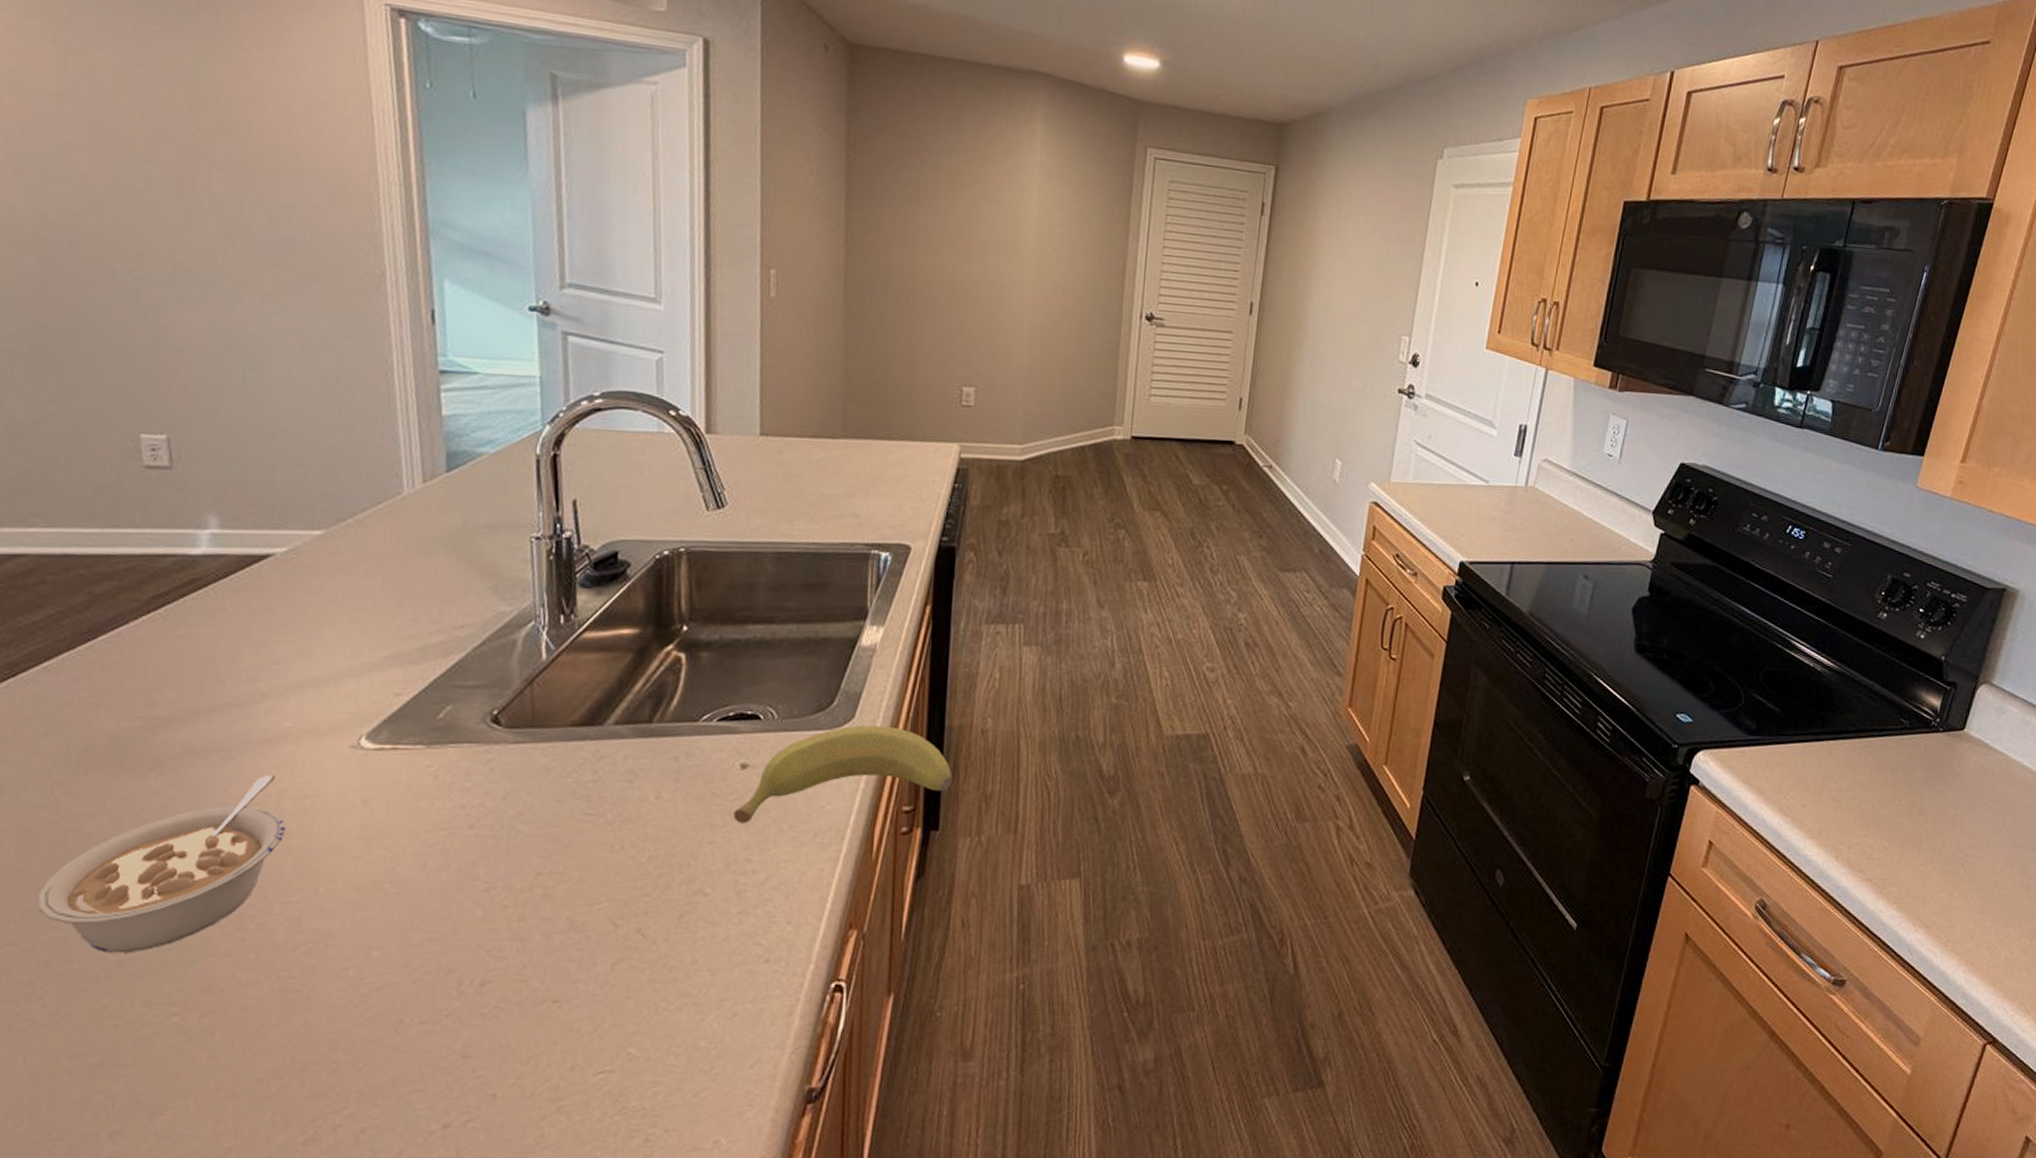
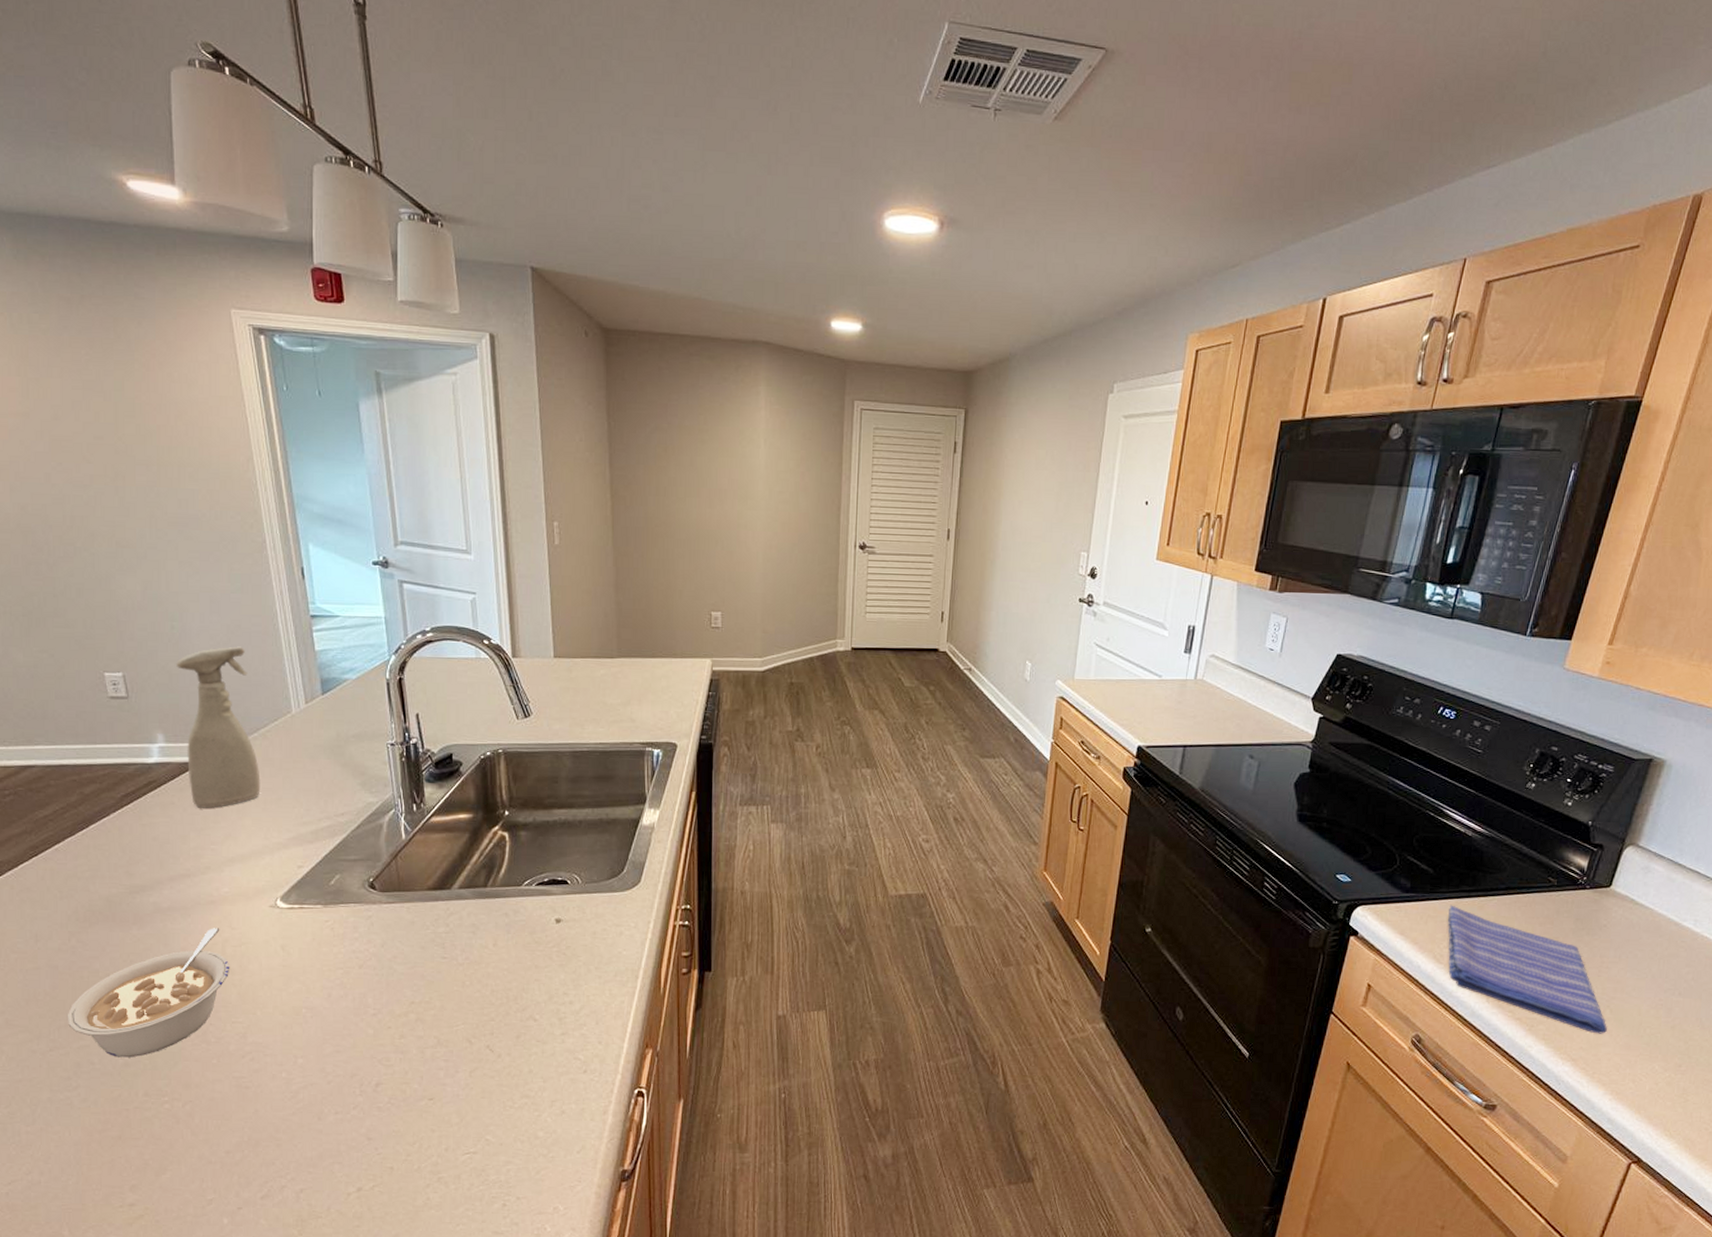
spray bottle: none [245,406,352,616] -> present [176,646,261,808]
banana: present [733,725,953,823] -> none [553,888,720,965]
dish towel: none [1795,749,1961,896] -> present [1447,905,1607,1034]

